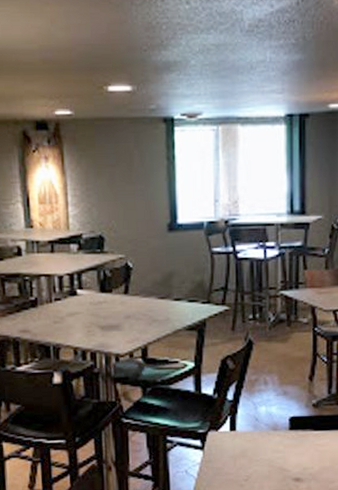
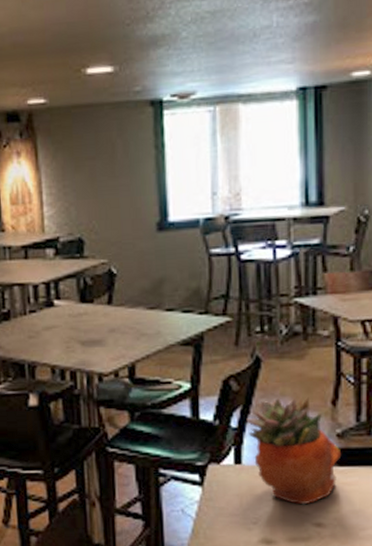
succulent planter: none [240,374,316,464] -> present [246,397,342,505]

